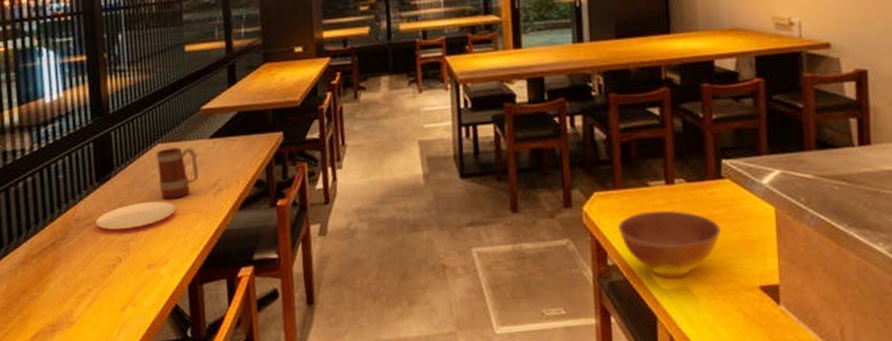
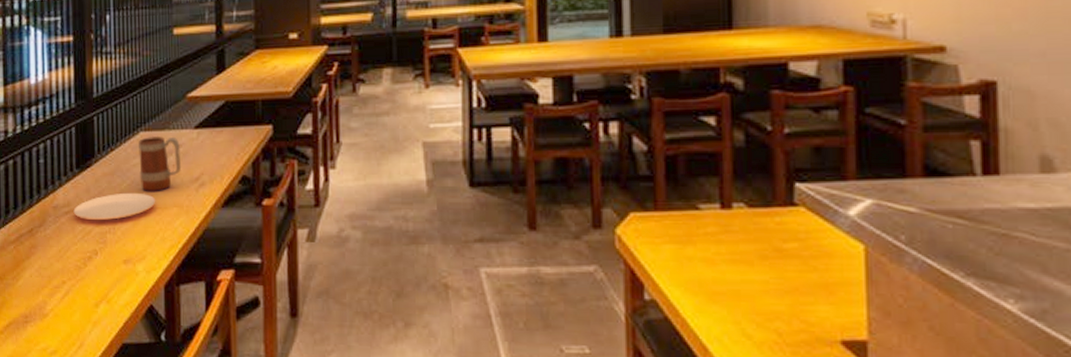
bowl: present [618,210,721,280] -> none [659,239,791,324]

